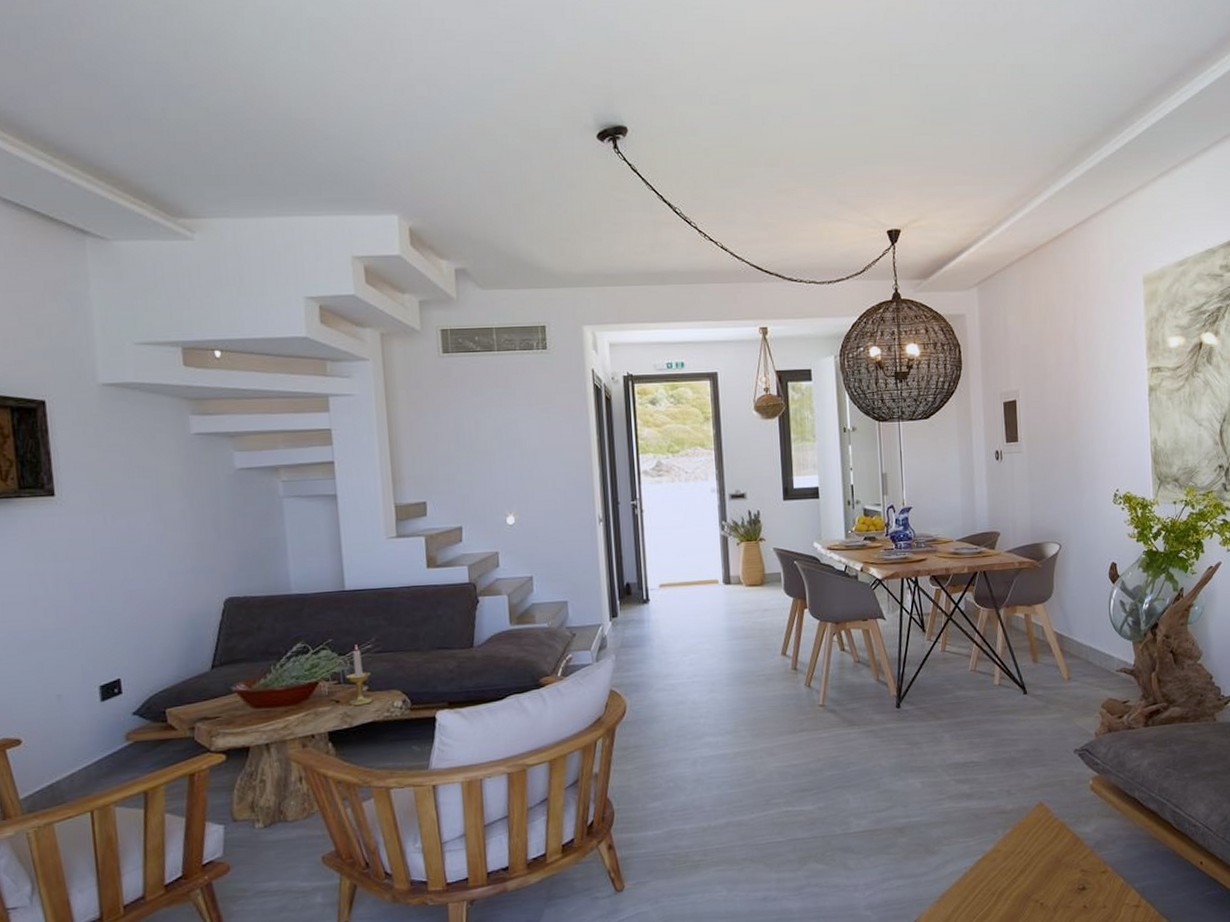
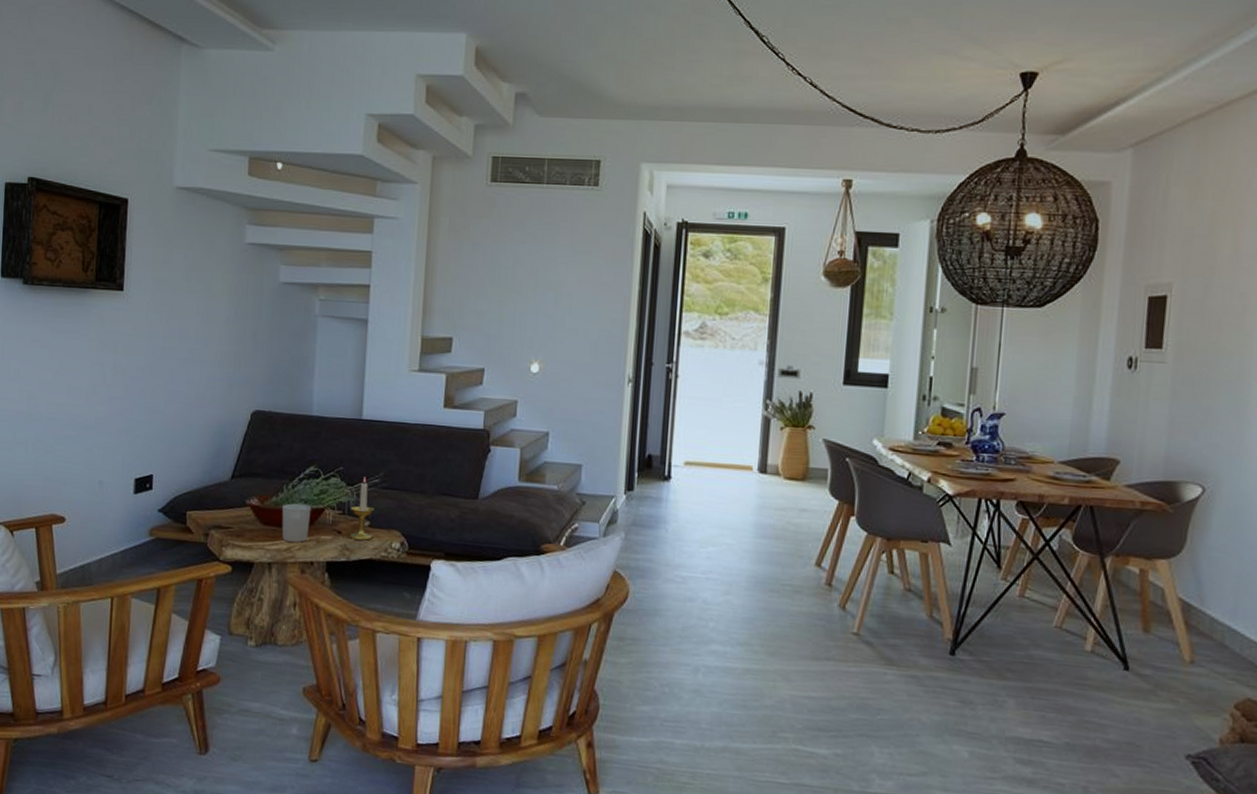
candle holder: none [271,681,305,721] -> present [281,503,311,543]

